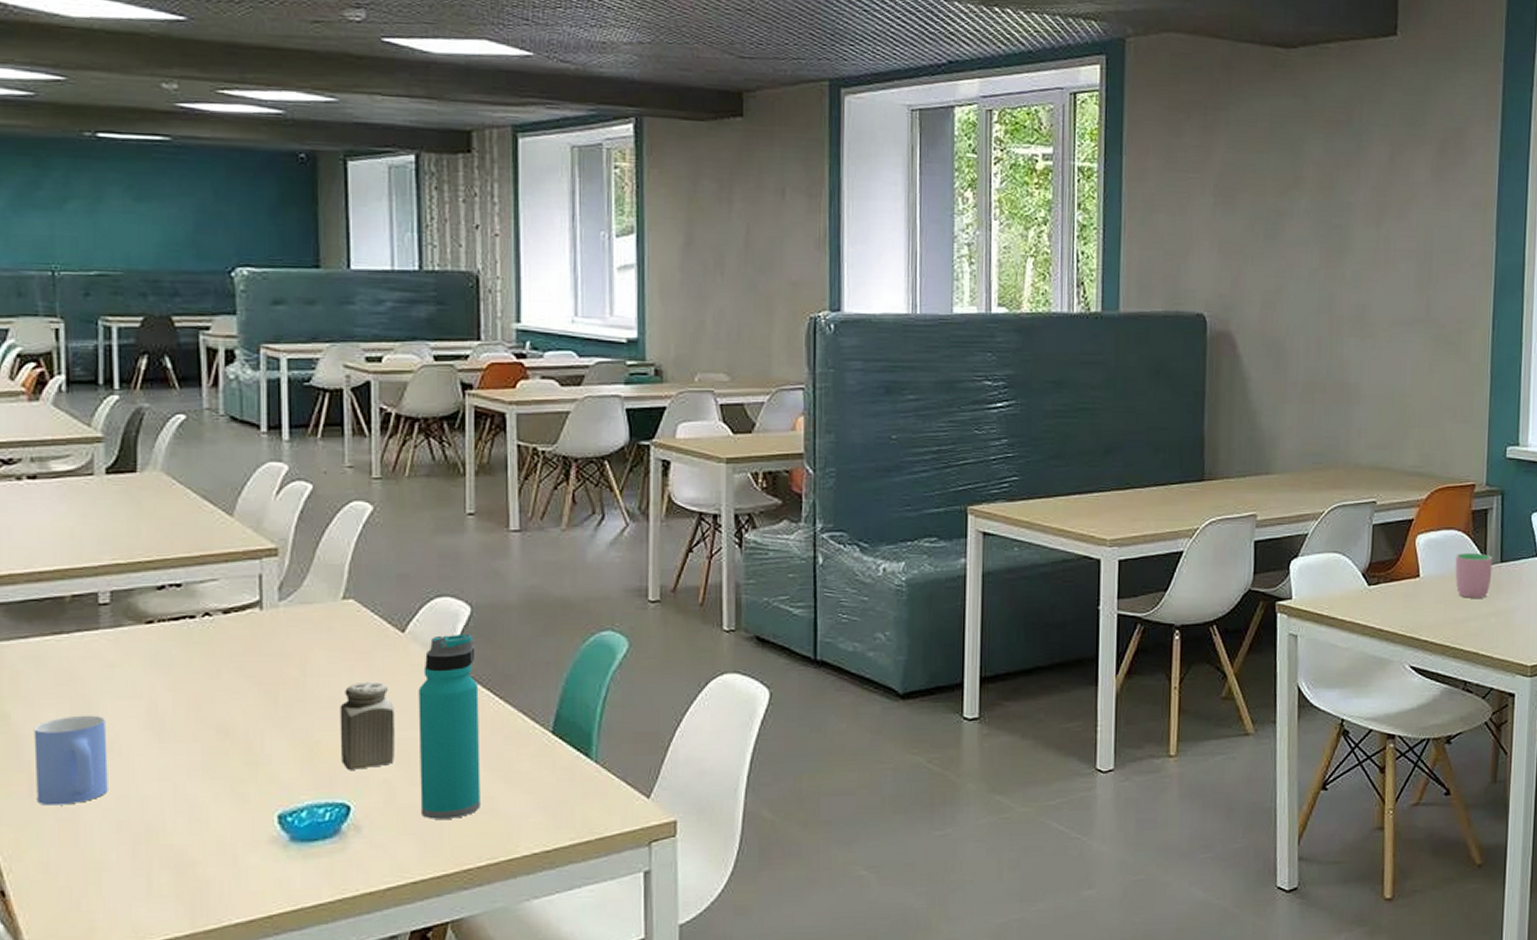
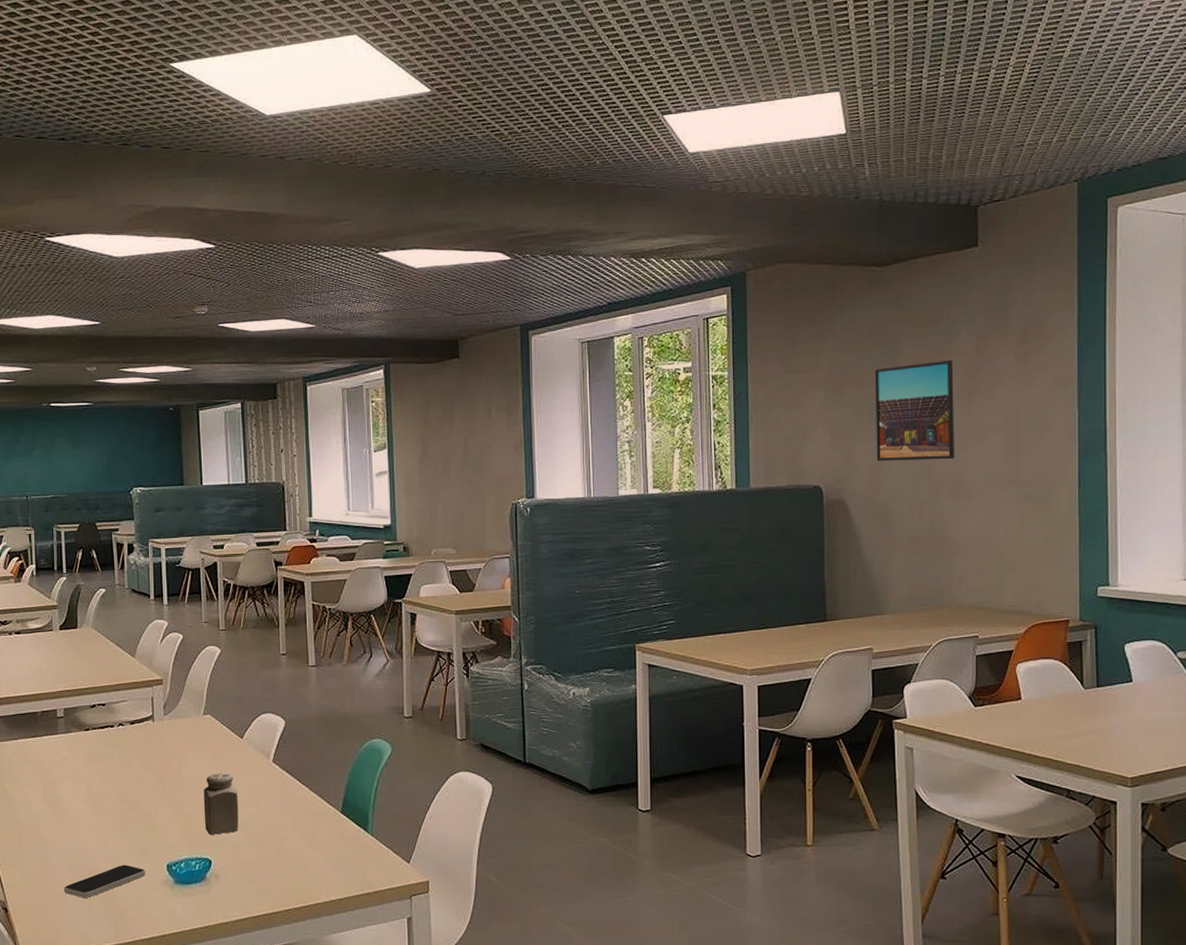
mug: present [34,715,108,806] -> none [22,792,65,852]
smartphone: none [104,817,243,869] -> present [63,865,146,898]
water bottle: present [418,633,480,819] -> none [253,739,295,872]
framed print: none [1270,169,1363,290] -> present [874,359,954,461]
cup: present [1455,553,1493,598] -> none [1054,679,1089,718]

